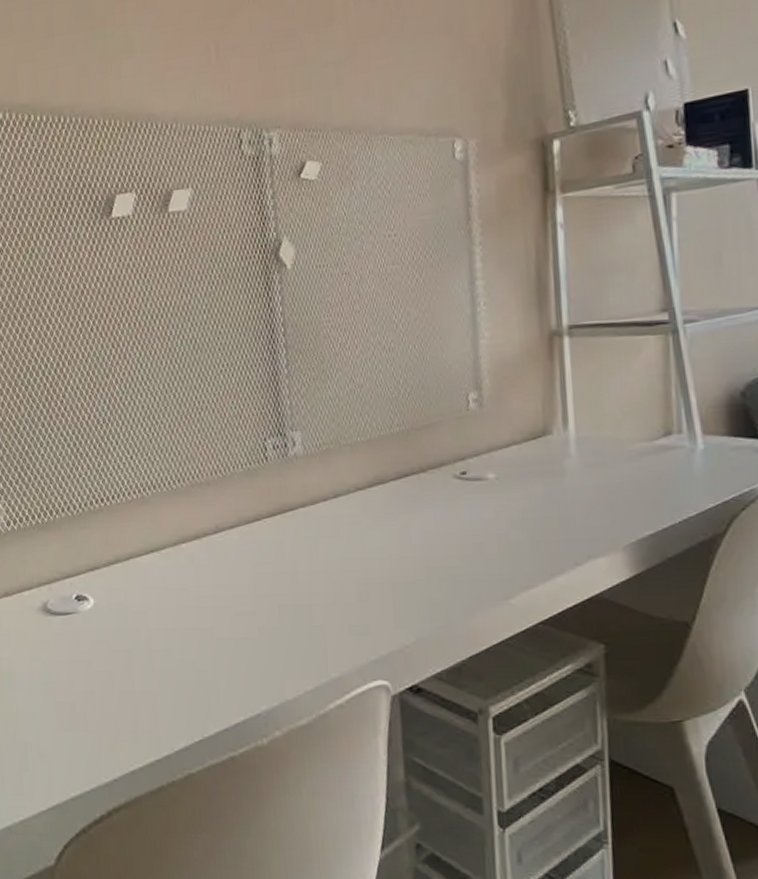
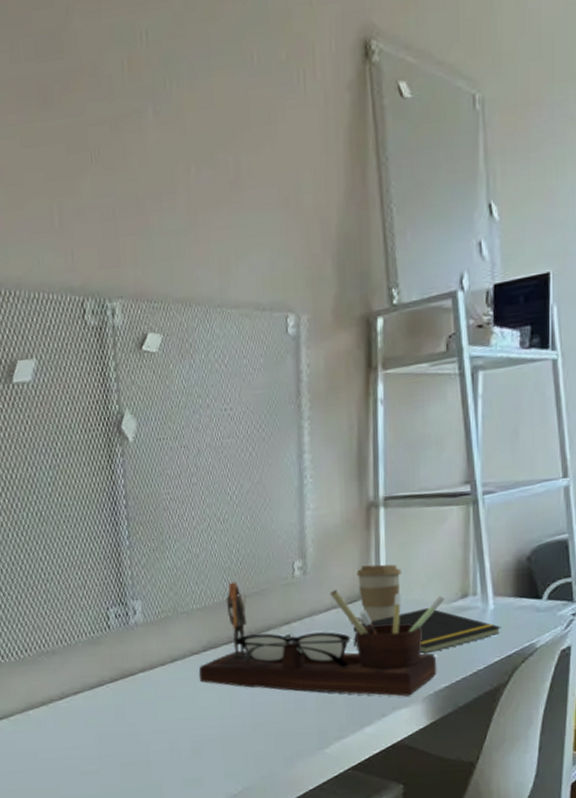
desk organizer: none [365,413,645,544] -> present [199,582,445,697]
notepad: none [538,445,714,497] -> present [353,607,501,654]
coffee cup: none [540,397,592,460] -> present [356,564,402,622]

